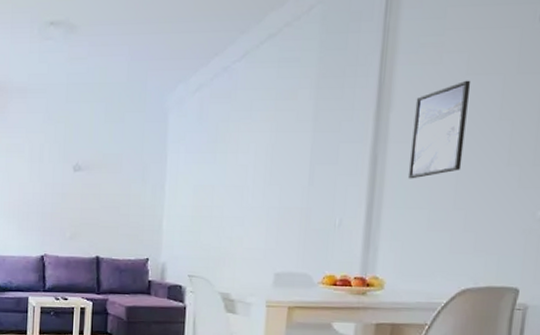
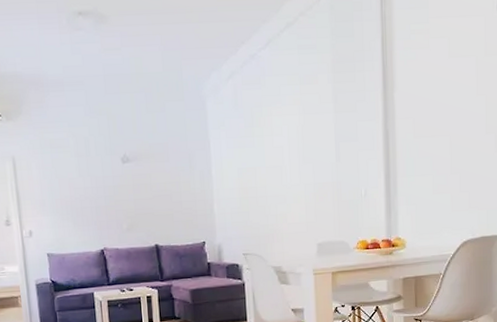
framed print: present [407,80,471,179] -> none [413,62,453,150]

